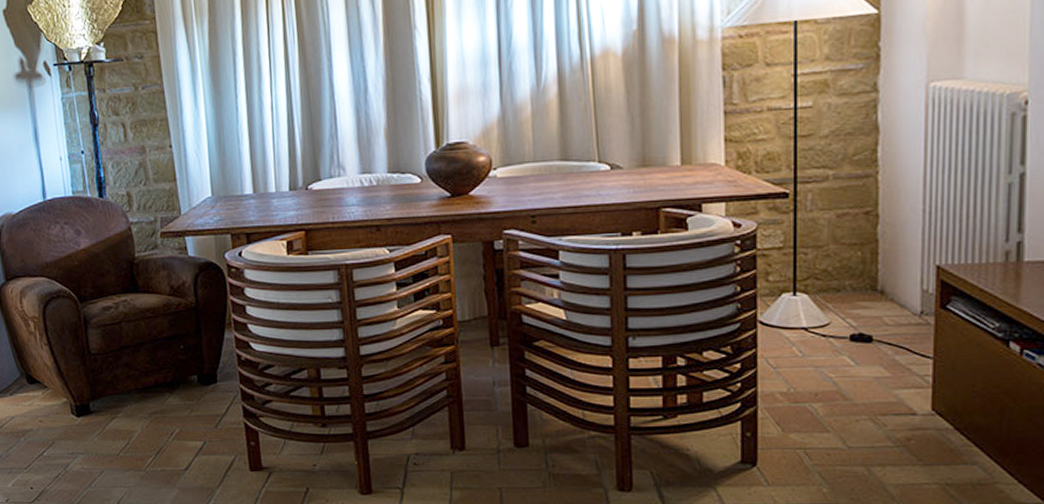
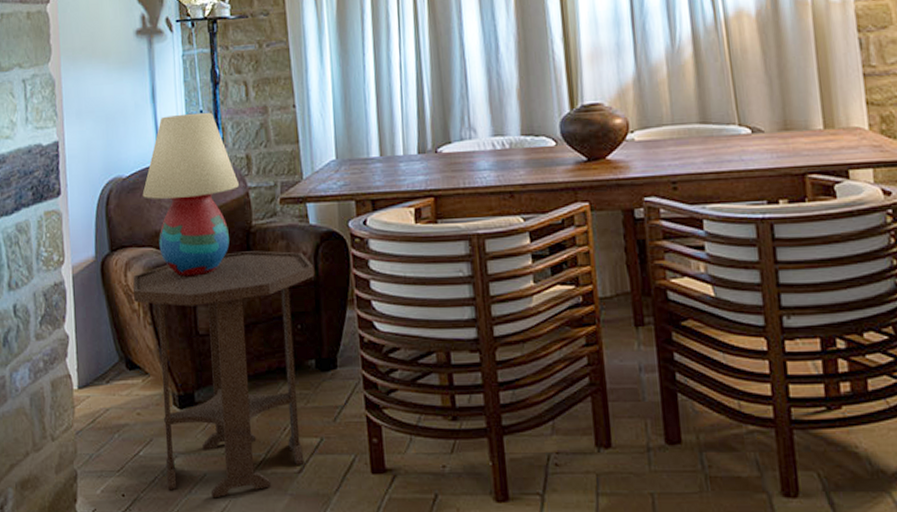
side table: none [28,280,195,491] -> present [133,251,315,498]
table lamp: none [31,152,121,303] -> present [142,112,239,277]

